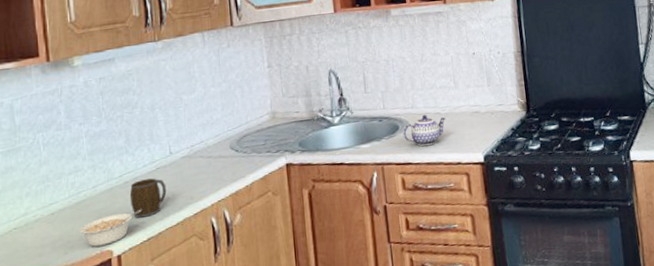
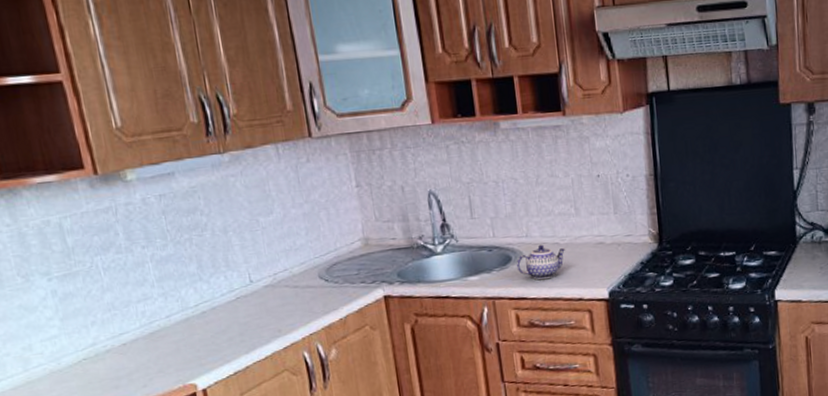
legume: present [79,209,143,247] -> none [156,341,226,380]
mug: present [129,178,167,218] -> none [208,308,251,351]

